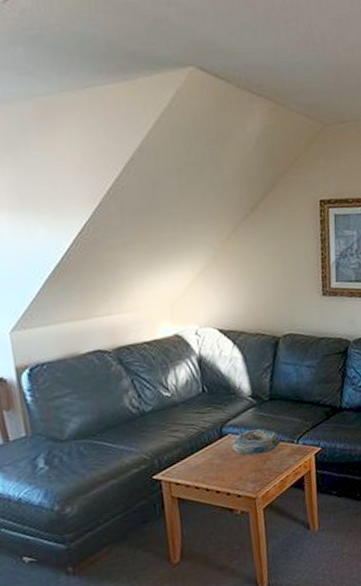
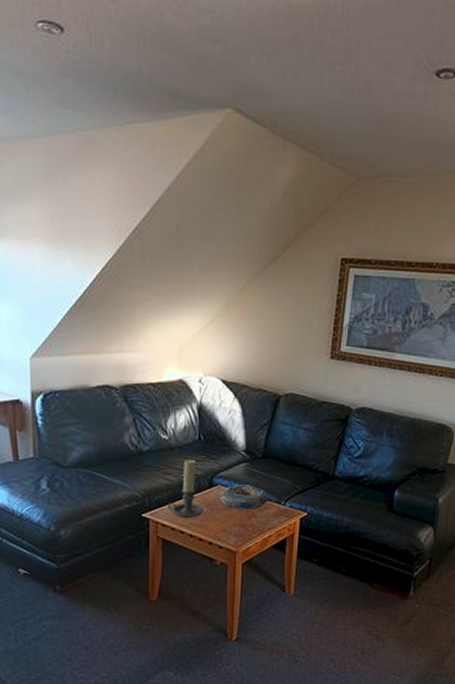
candle holder: none [179,412,217,473] -> present [168,459,204,518]

